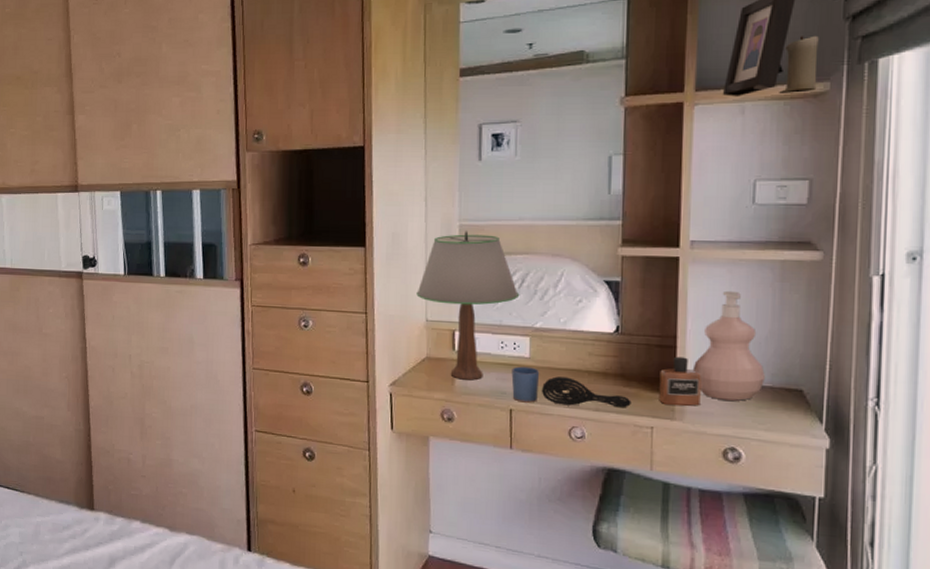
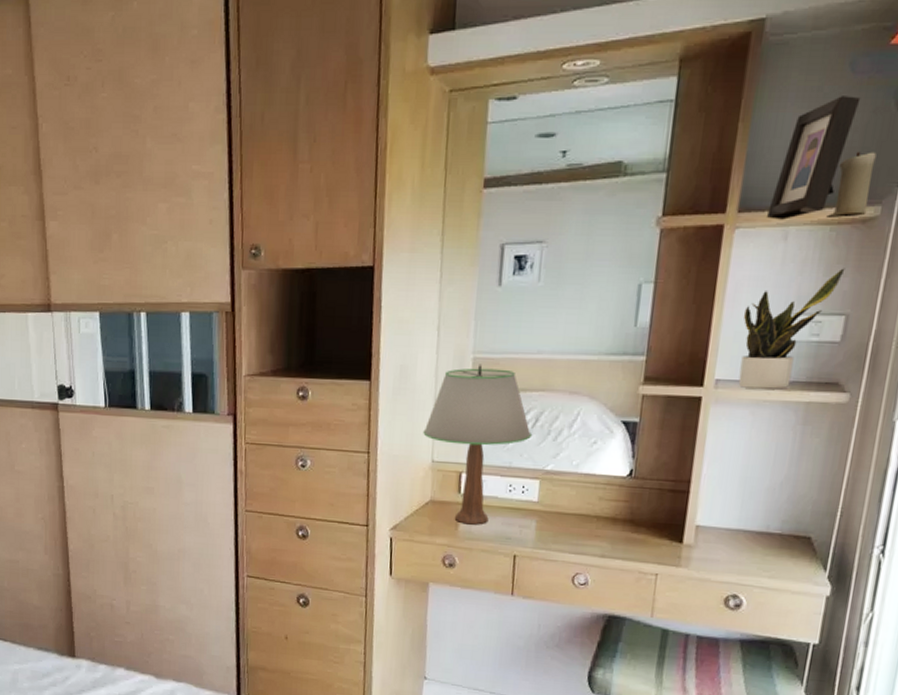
mug: present [511,366,540,403] -> none [517,510,548,549]
hairbrush: present [541,376,632,408] -> none [547,521,639,555]
perfume: present [659,356,701,406] -> none [666,502,712,553]
soap bottle: present [692,290,766,402] -> none [703,433,776,549]
potted plant: none [710,137,803,249] -> present [738,268,846,390]

